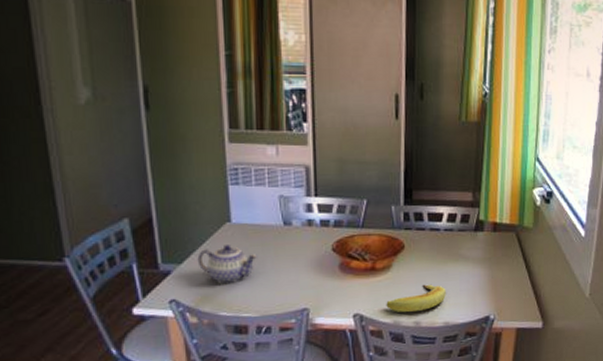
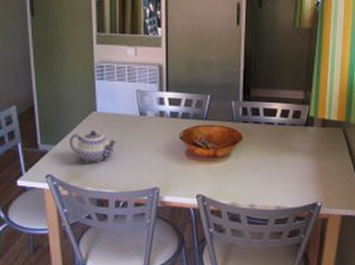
banana: present [386,284,446,313] -> none [225,171,278,196]

